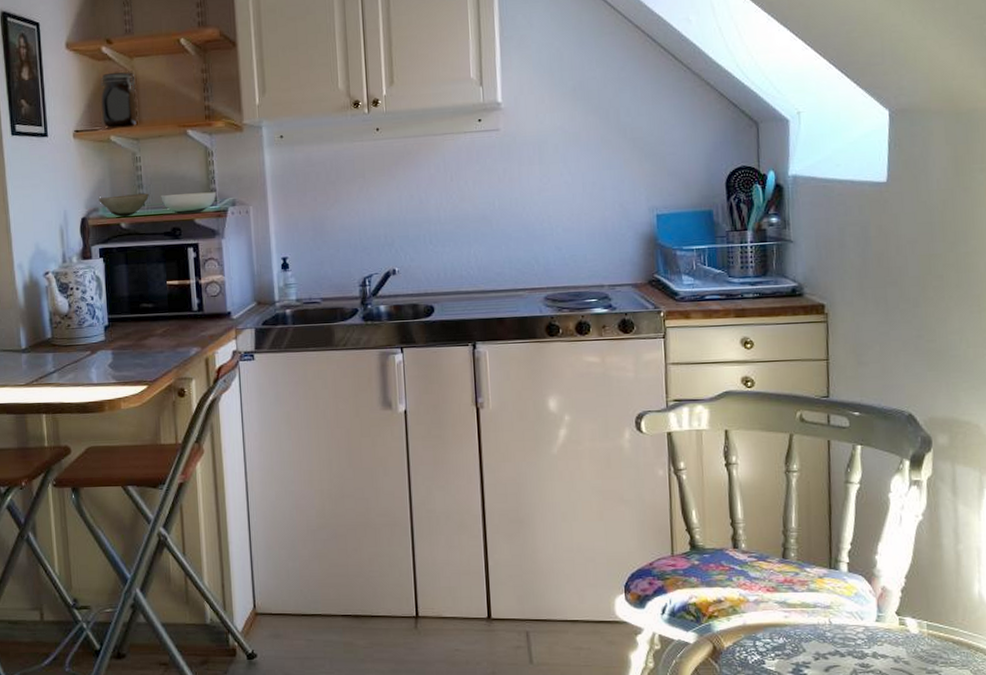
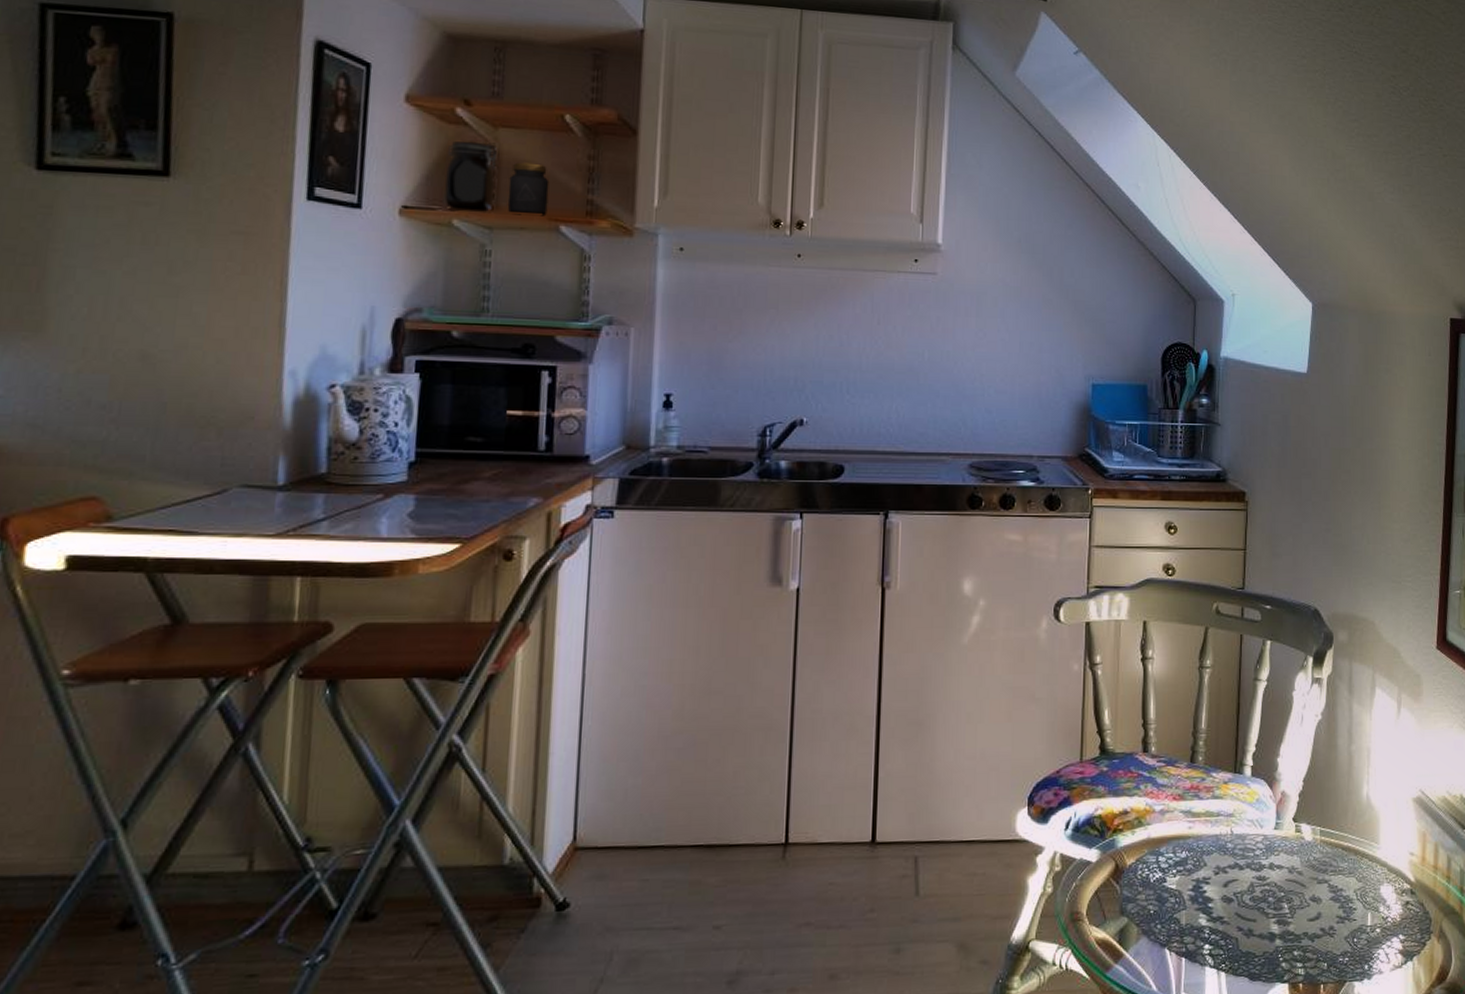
bowl: present [99,193,149,218] -> none [424,295,497,325]
jar: none [146,82,177,126] -> present [508,162,550,217]
bowl: present [160,192,217,215] -> none [511,301,589,330]

